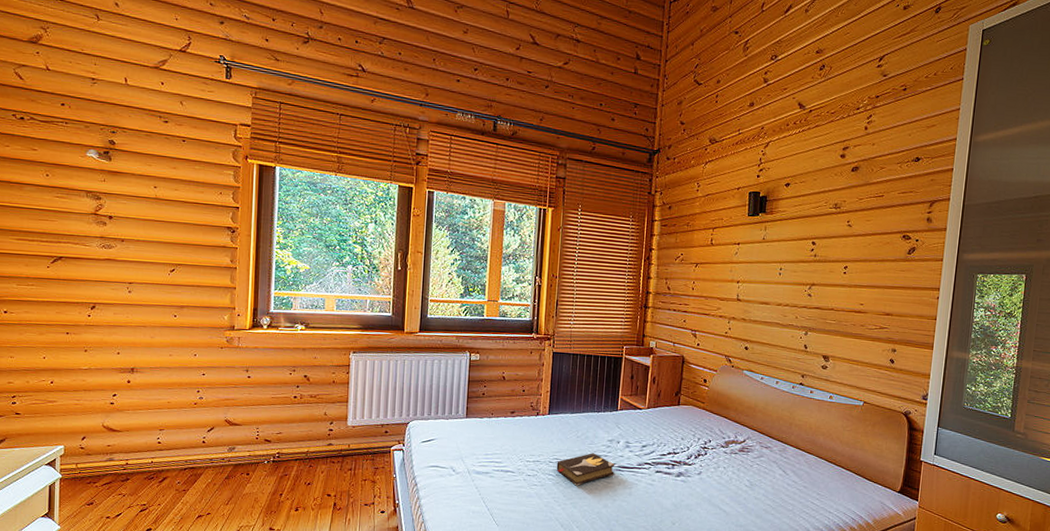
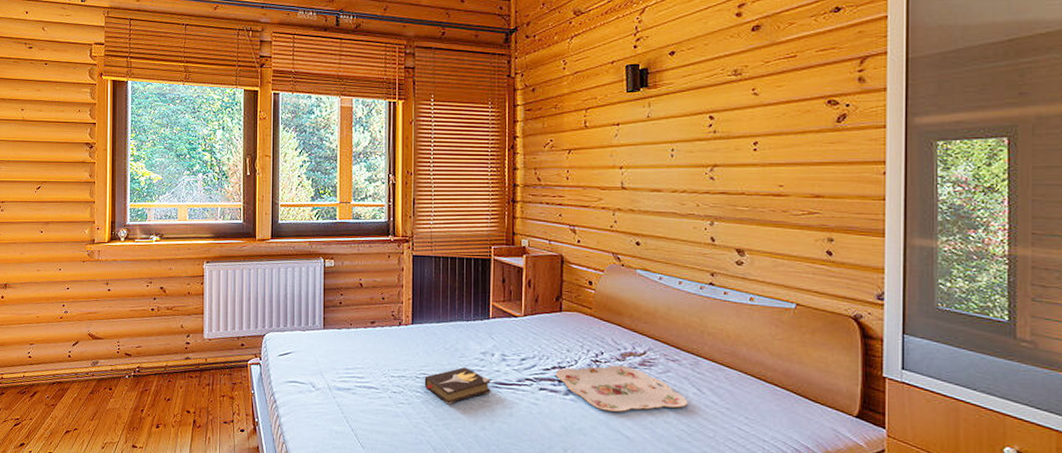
serving tray: none [670,451,775,491] -> present [556,365,688,412]

